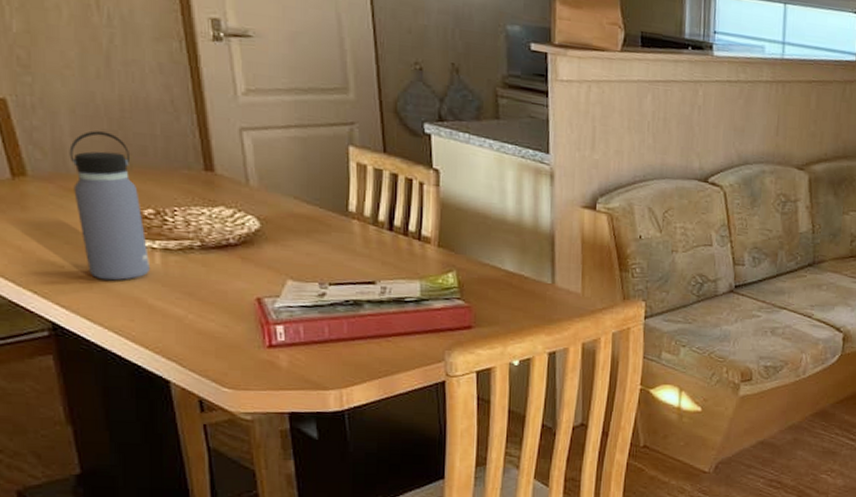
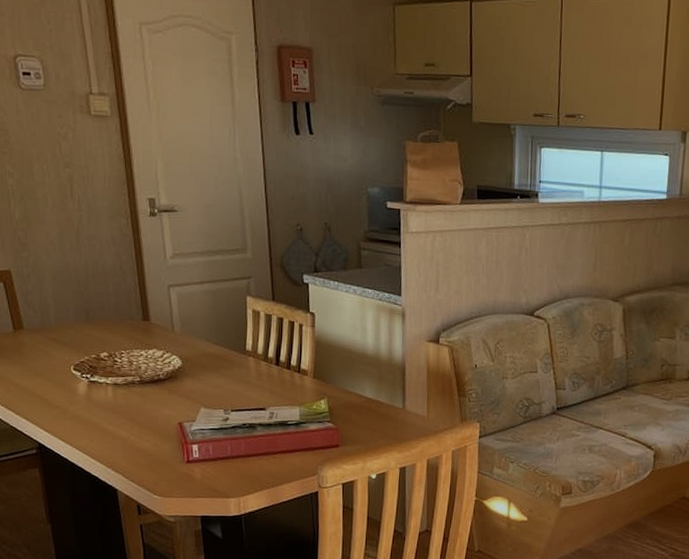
water bottle: present [69,131,151,281] -> none [51,292,105,410]

